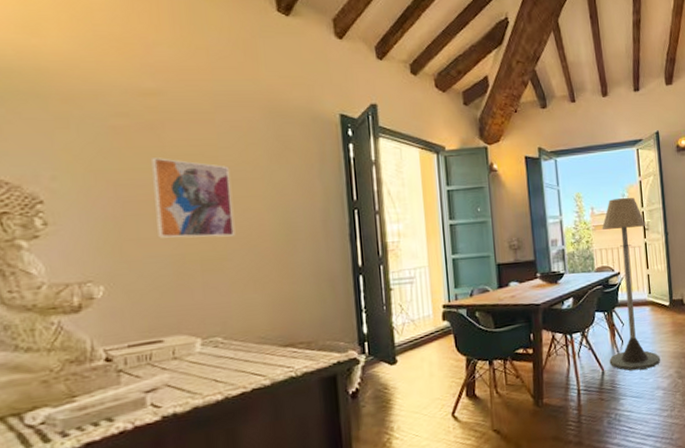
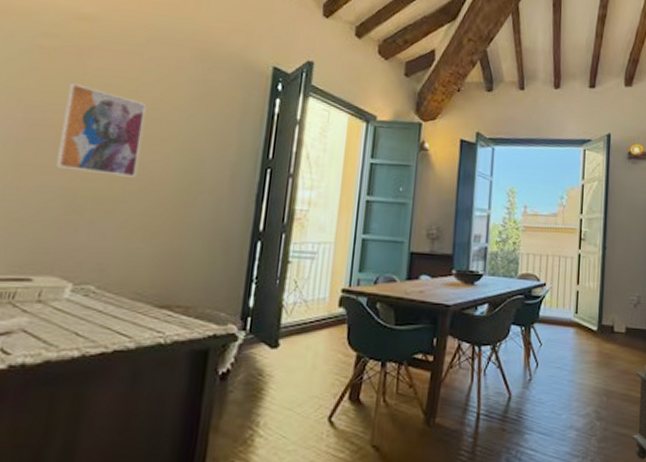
floor lamp: present [601,198,661,371] -> none [519,200,583,402]

